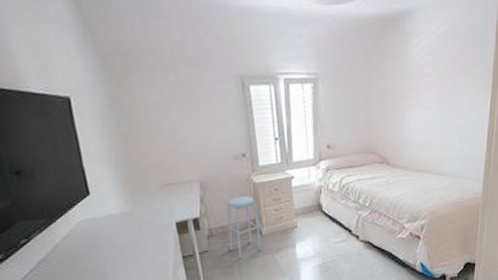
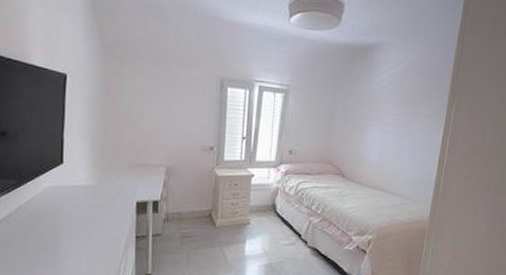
stool: present [226,196,263,259] -> none [183,186,215,247]

